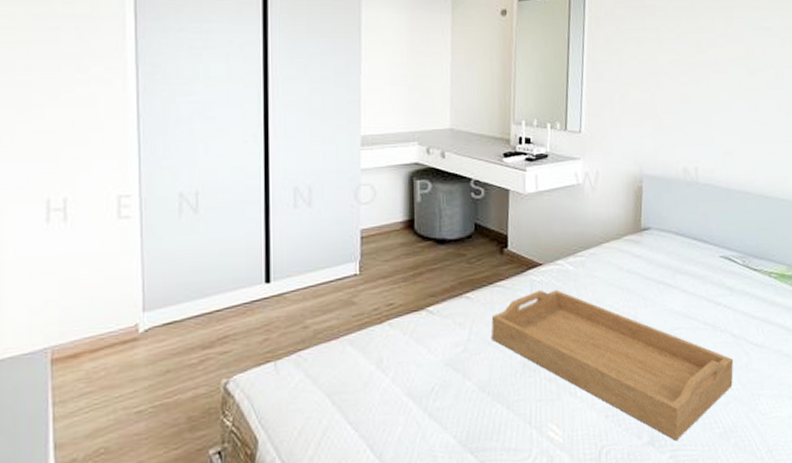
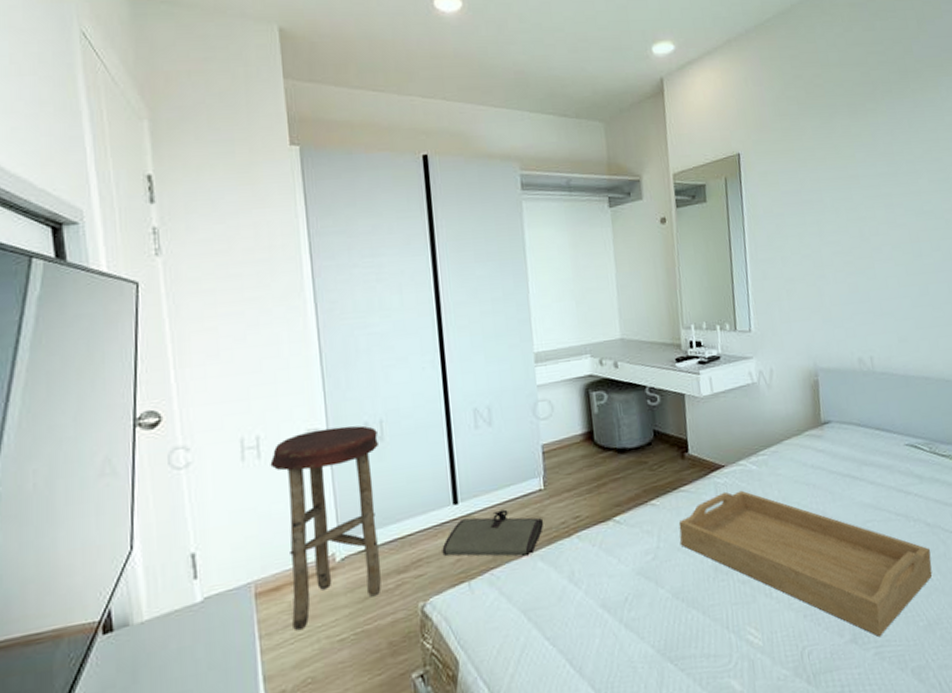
stool: none [76,195,192,400] -> present [270,425,381,631]
tool roll: none [250,291,357,340] -> present [442,509,544,557]

